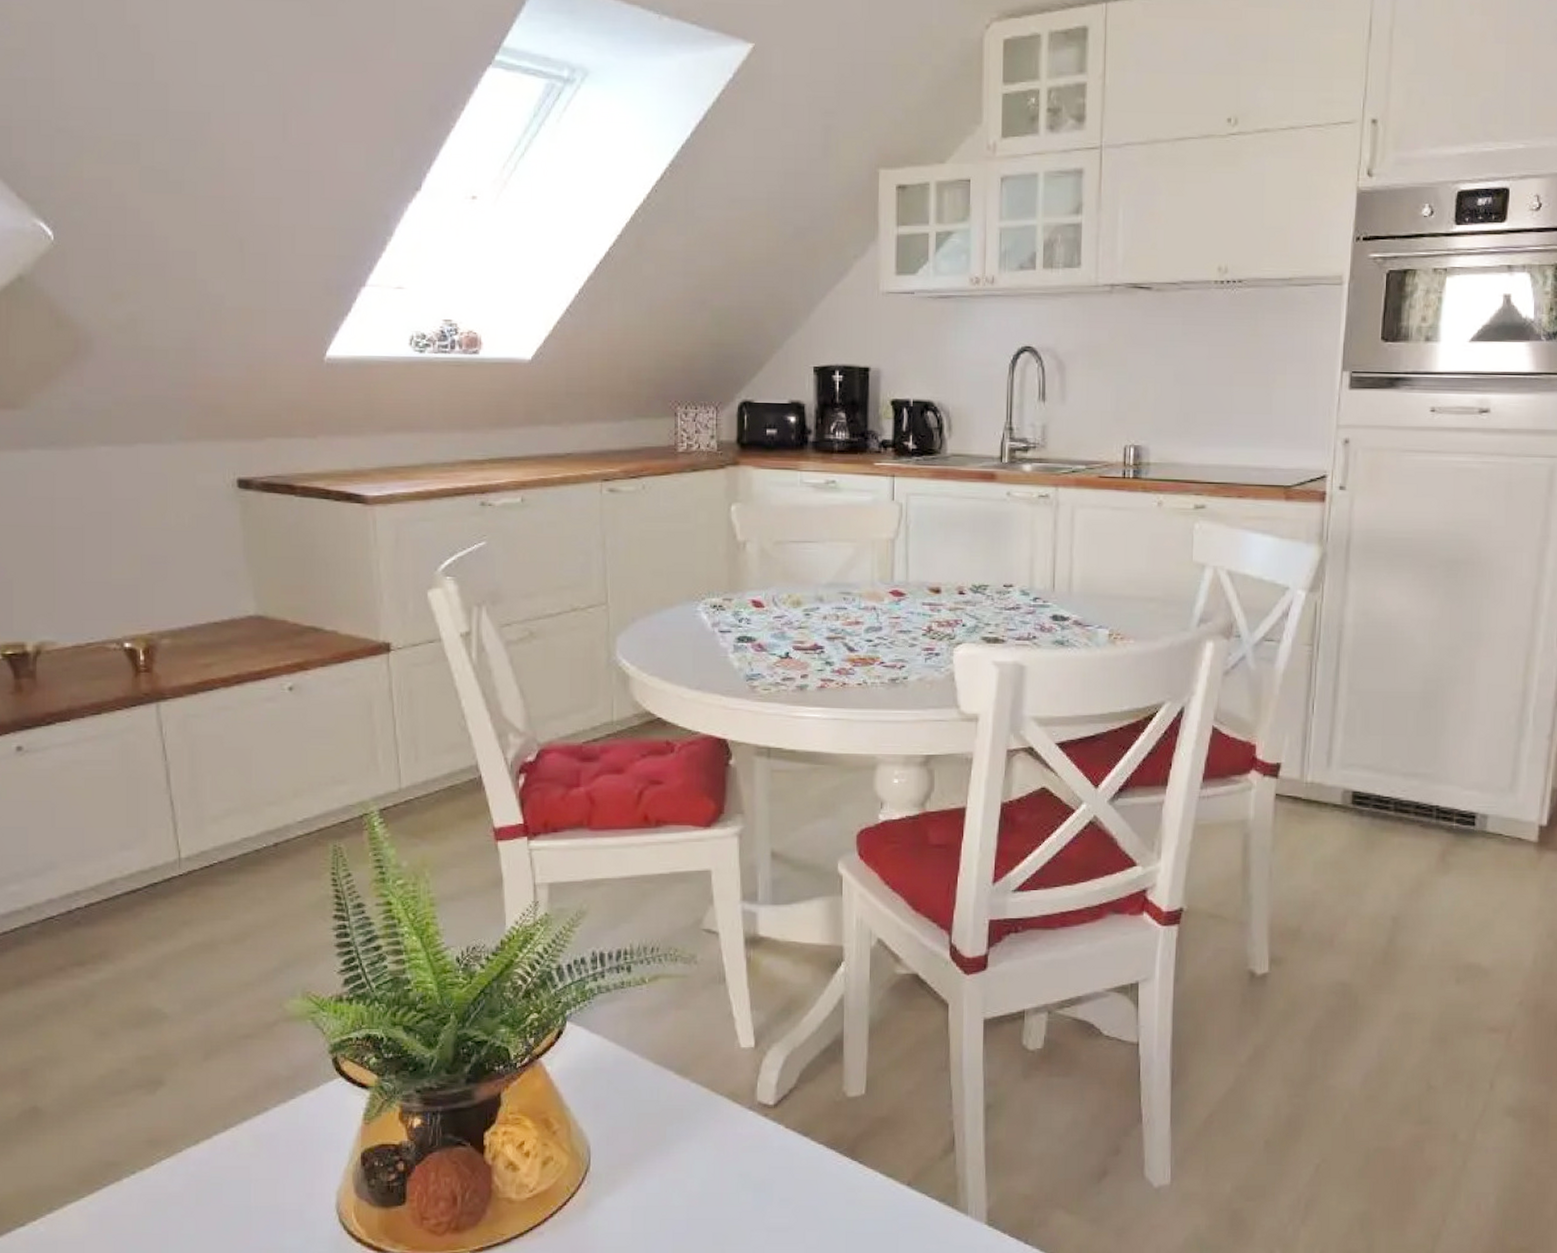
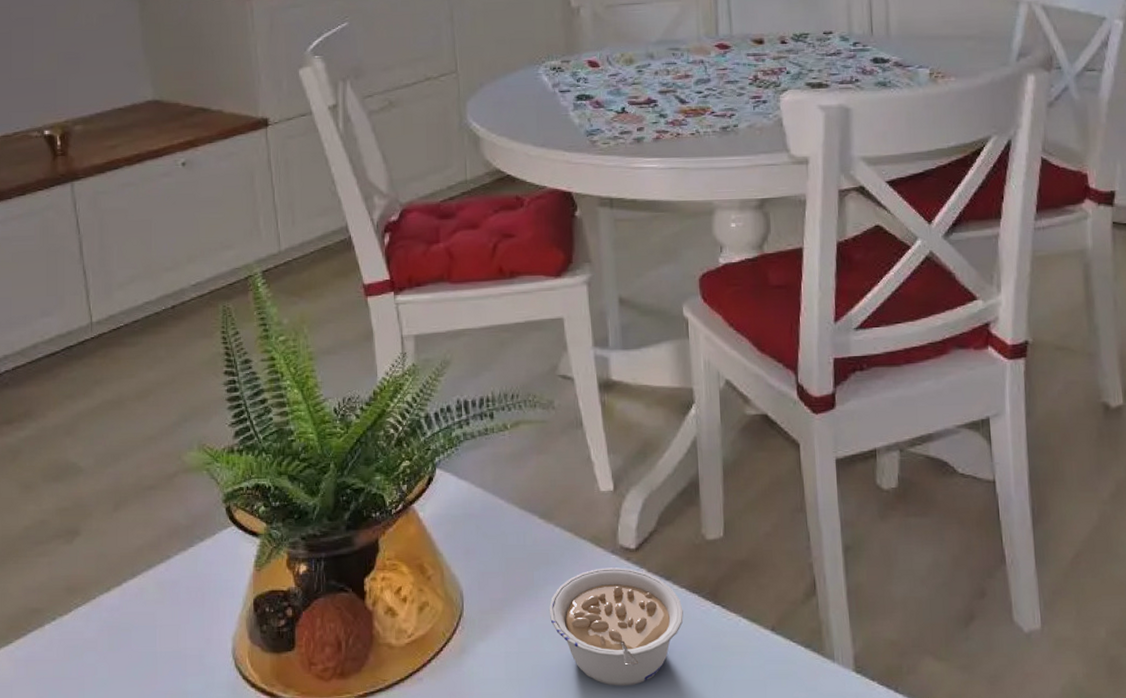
legume: none [680,1123,819,1239] -> present [549,568,684,686]

